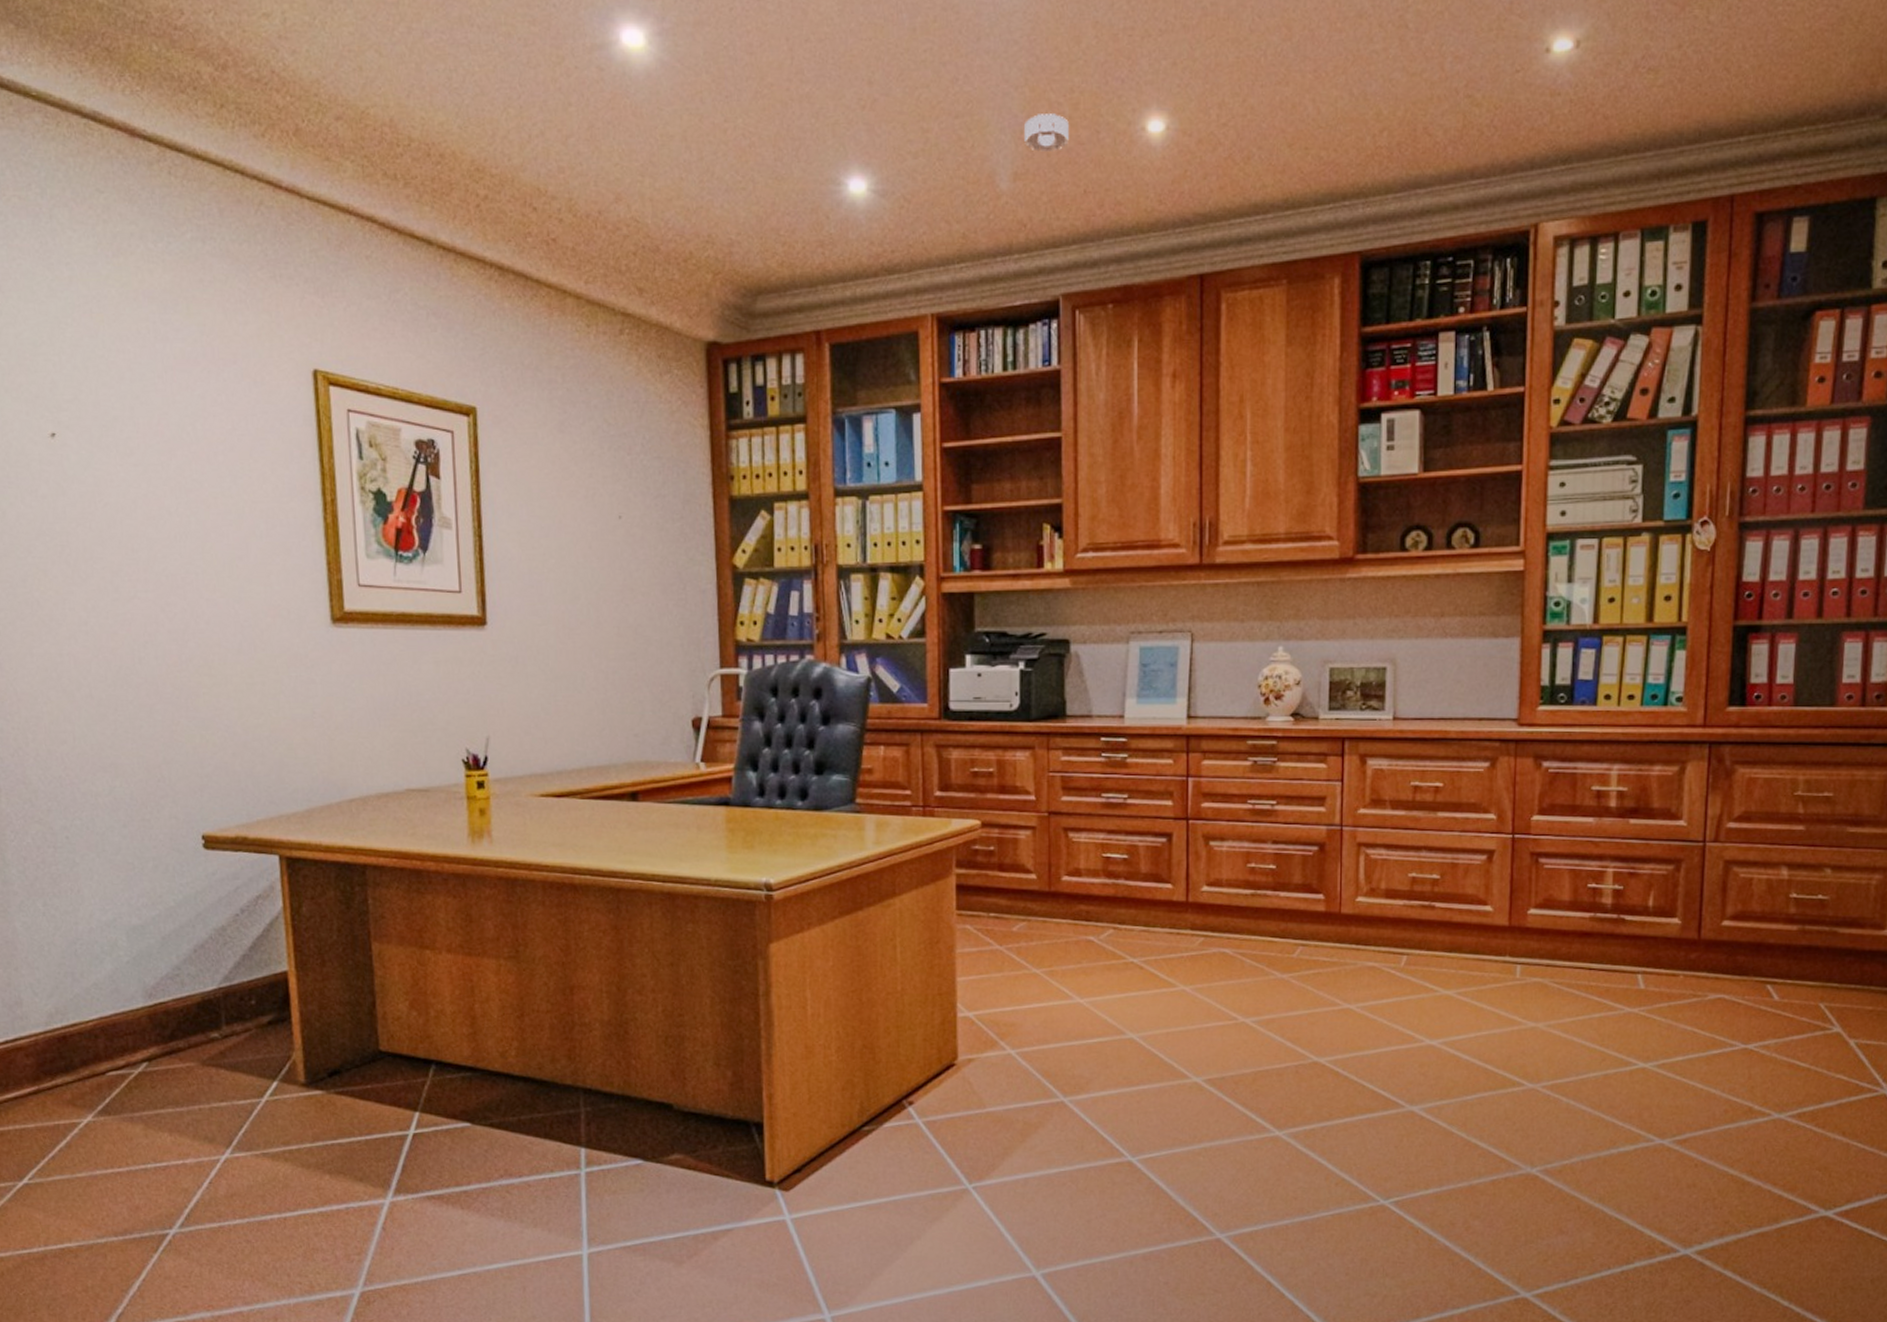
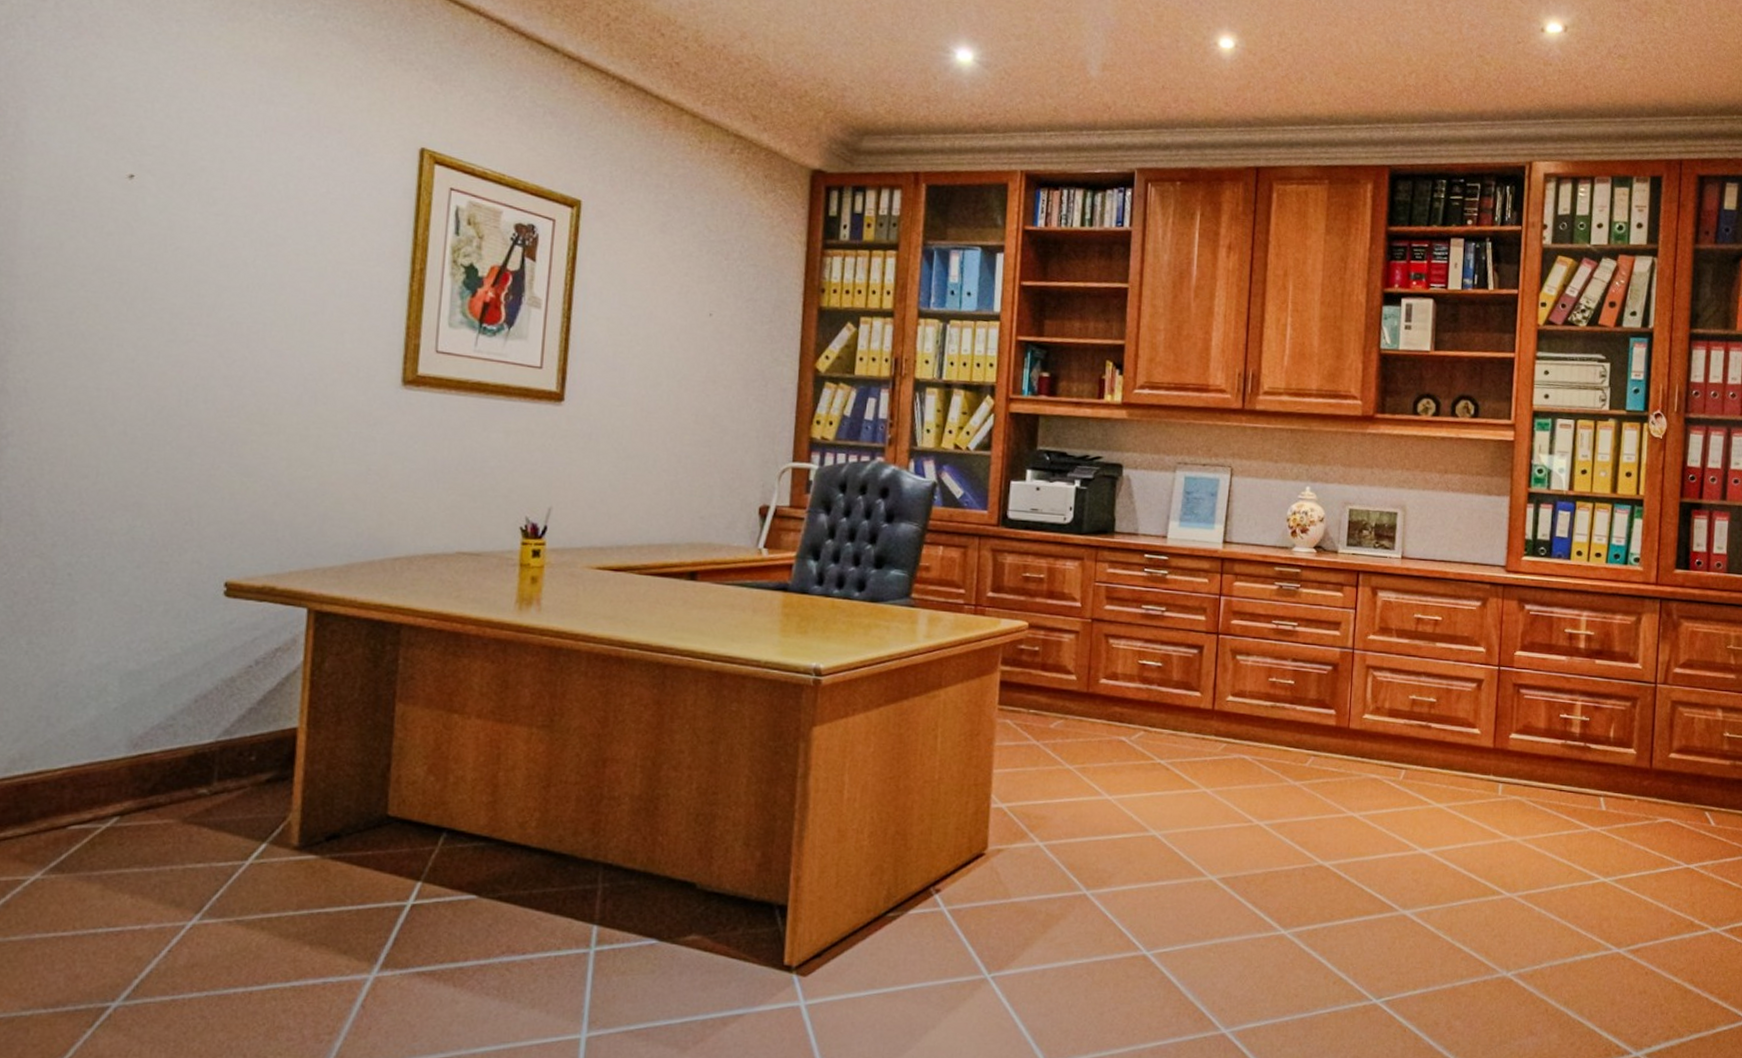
smoke detector: present [1024,114,1069,152] -> none [1114,19,1153,52]

